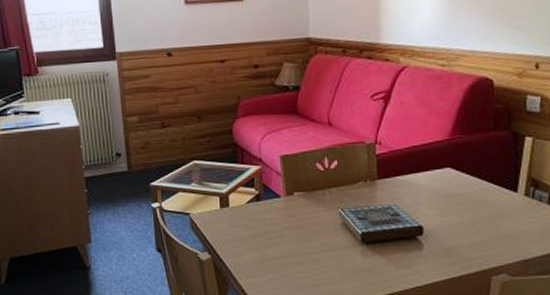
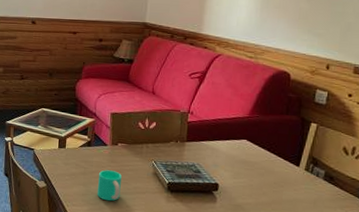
cup: none [274,227,304,266] -> present [96,170,122,201]

